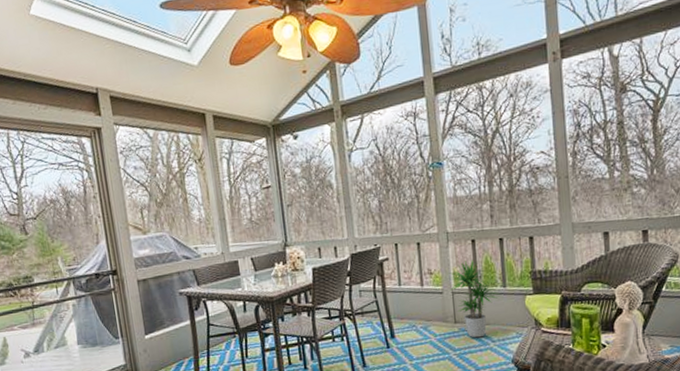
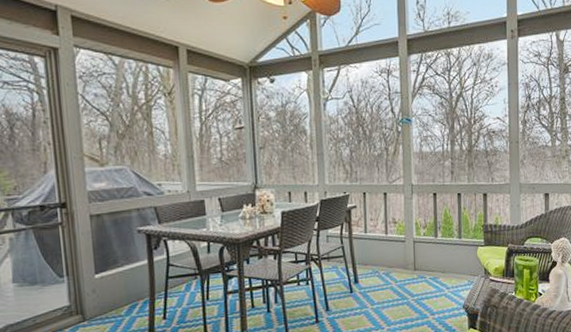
potted plant: present [449,260,500,338] -> none [411,212,455,285]

